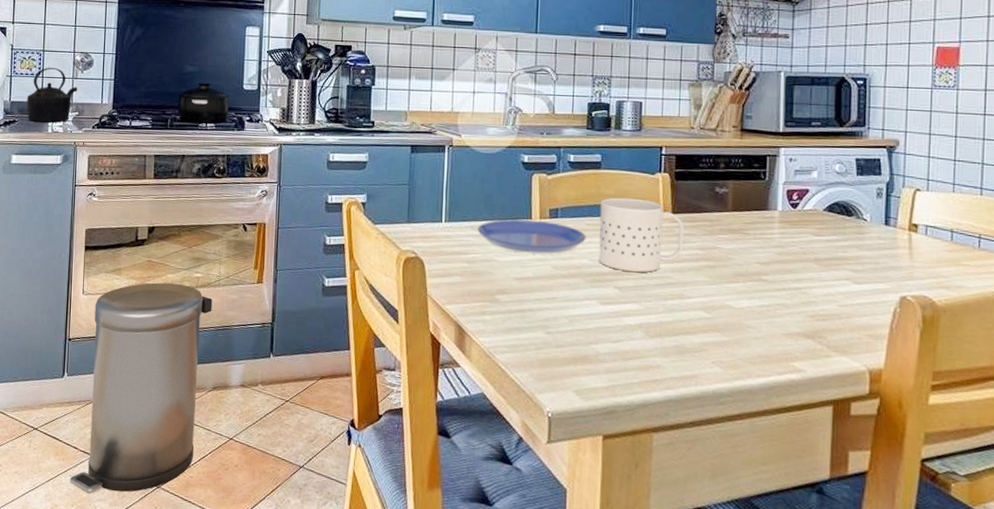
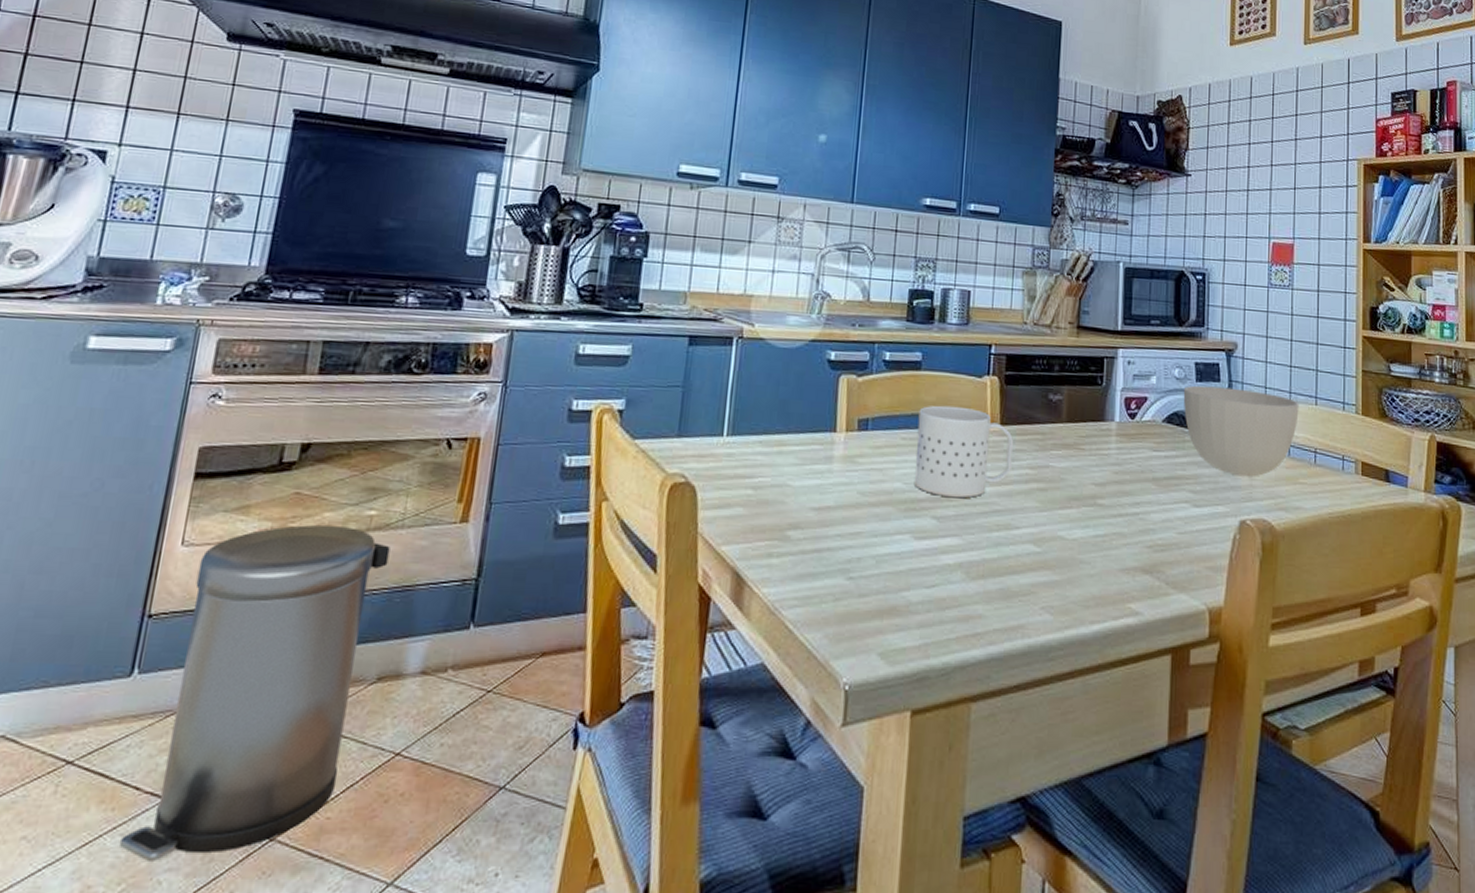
kettle: present [26,67,78,123] -> none [124,210,214,291]
saucepan: present [177,82,230,124] -> none [365,242,445,300]
plate: present [477,218,586,254] -> none [768,431,901,477]
bowl: none [844,178,963,259] -> present [1183,385,1299,477]

